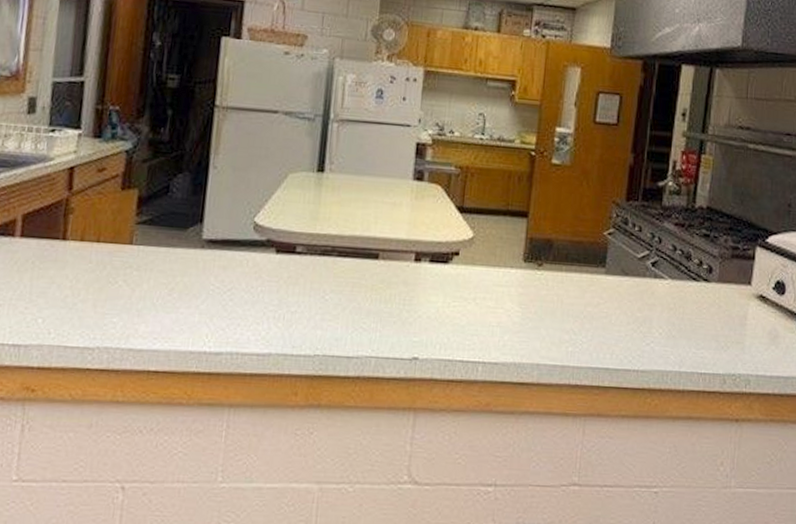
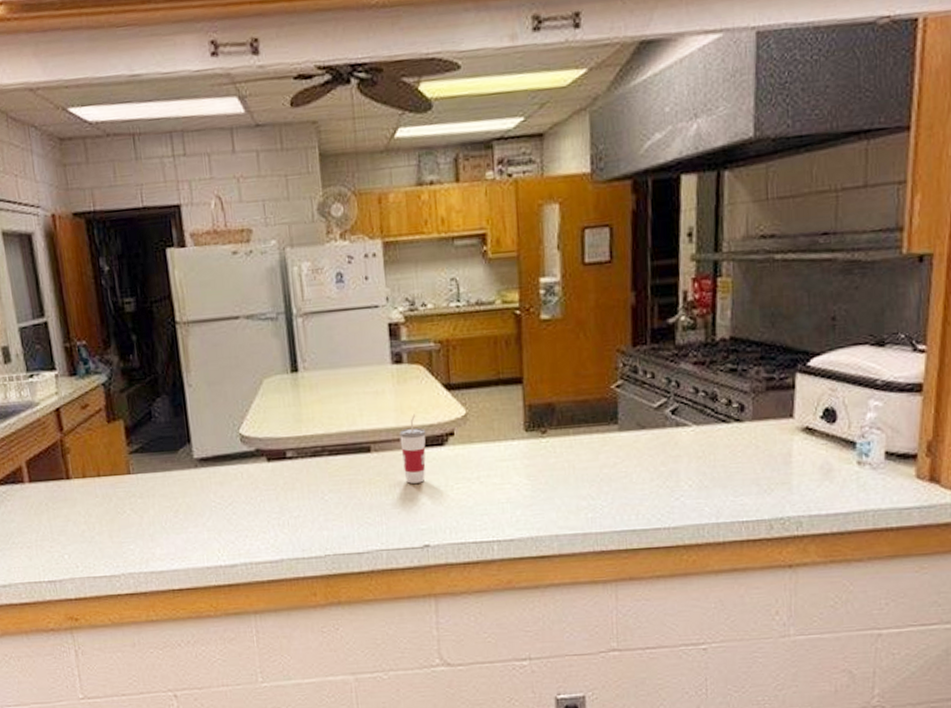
cup: none [406,229,434,296] -> present [399,414,426,484]

